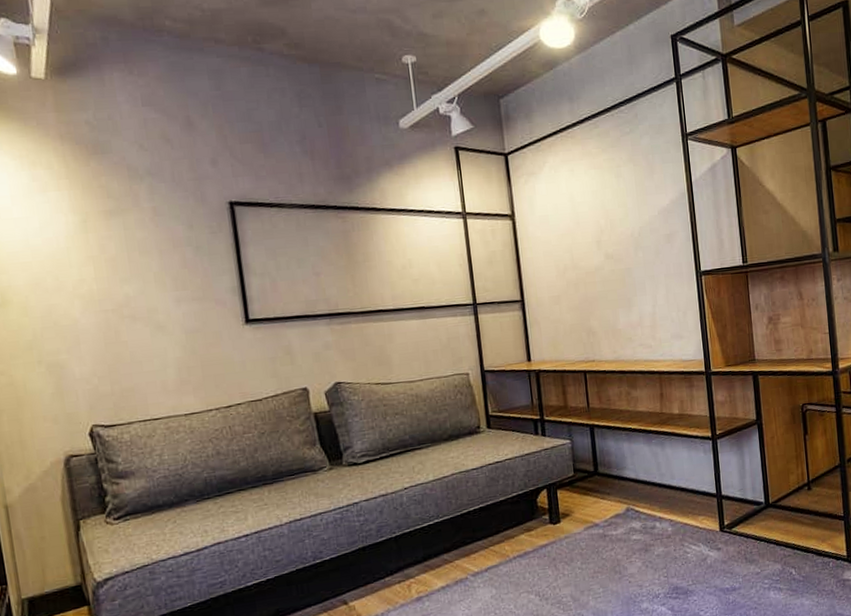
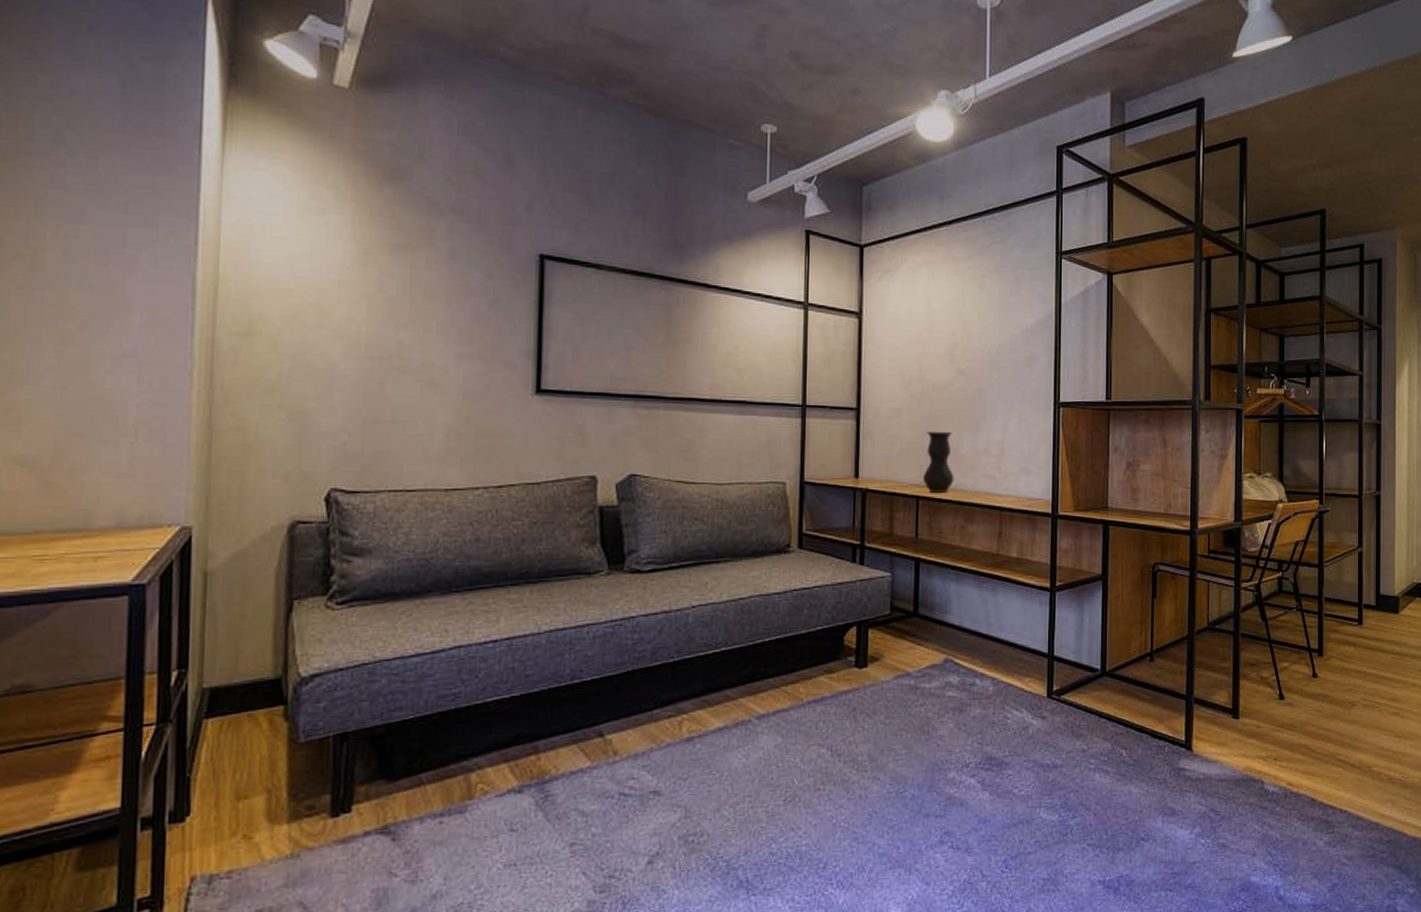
vase: none [585,310,615,366] -> present [922,431,954,493]

